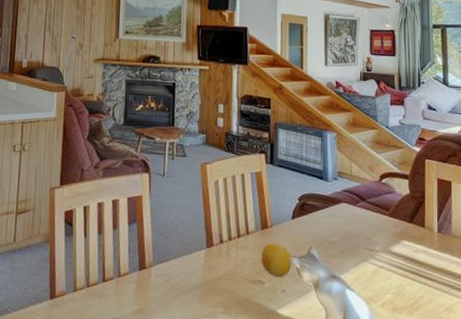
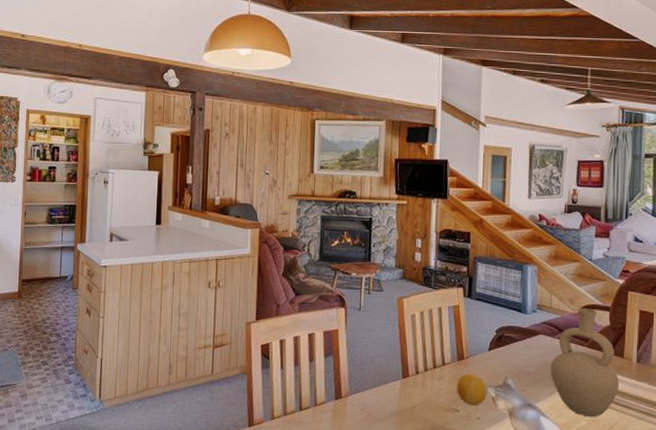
vase: none [353,175,422,291] -> present [550,307,619,418]

